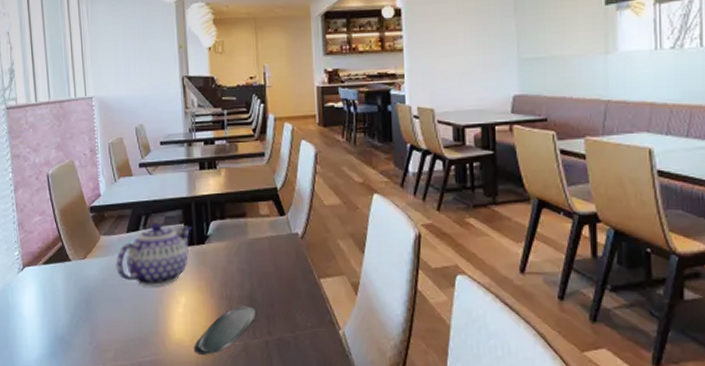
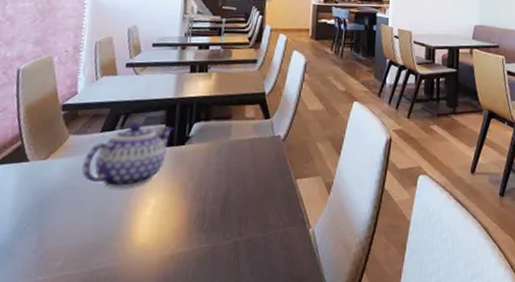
oval tray: present [193,306,257,355] -> none [156,207,230,259]

